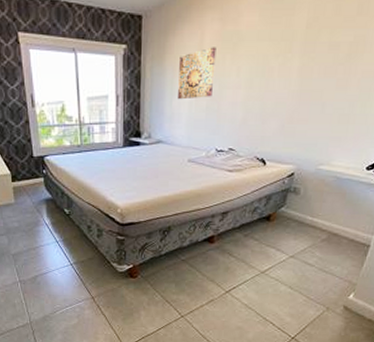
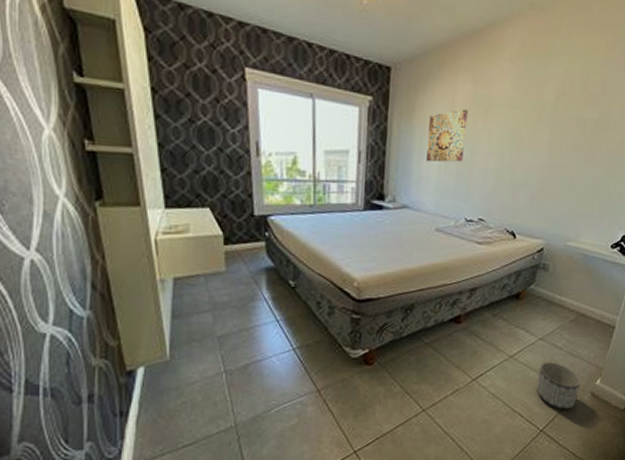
planter: none [287,277,334,321] -> present [536,362,582,410]

